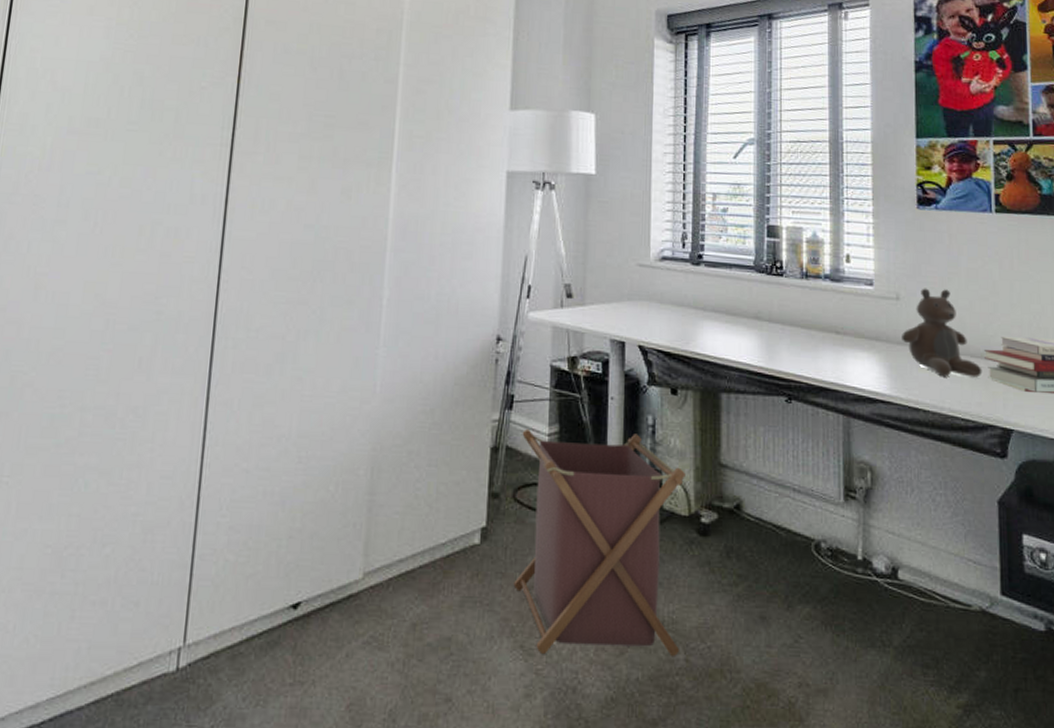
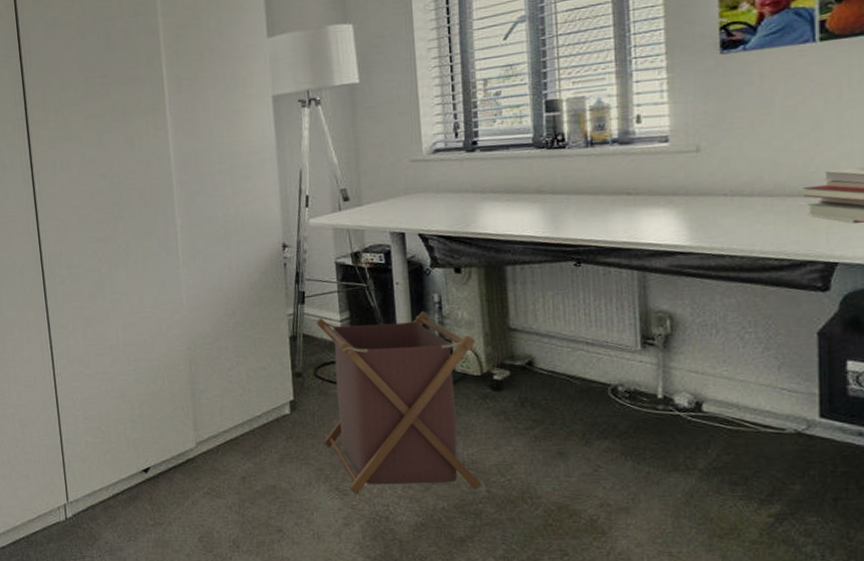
stuffed animal: present [902,288,982,378] -> none [703,132,801,220]

